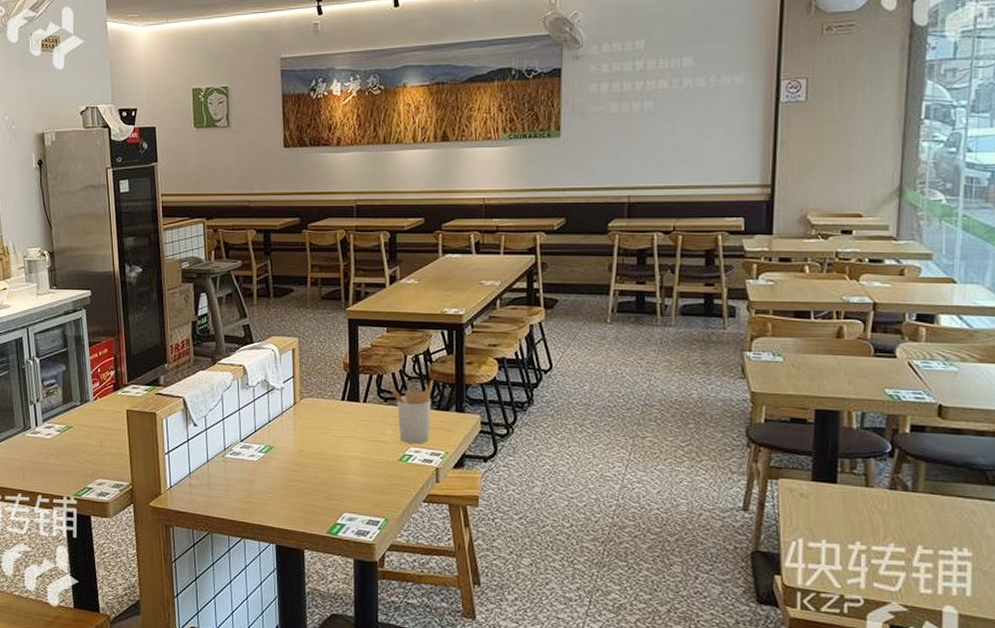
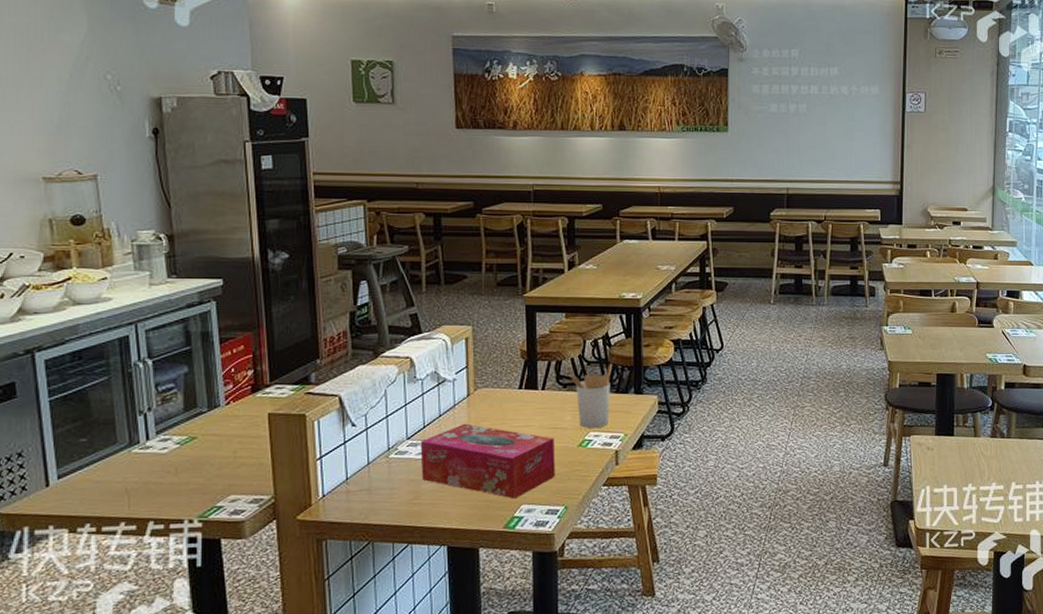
tissue box: none [252,430,376,506] -> present [420,423,555,499]

